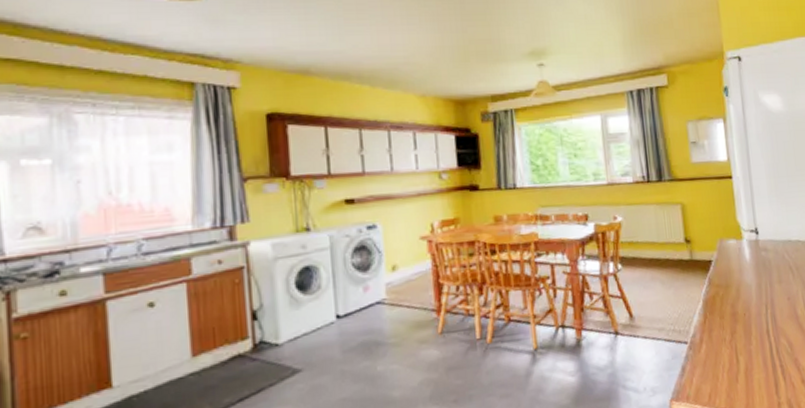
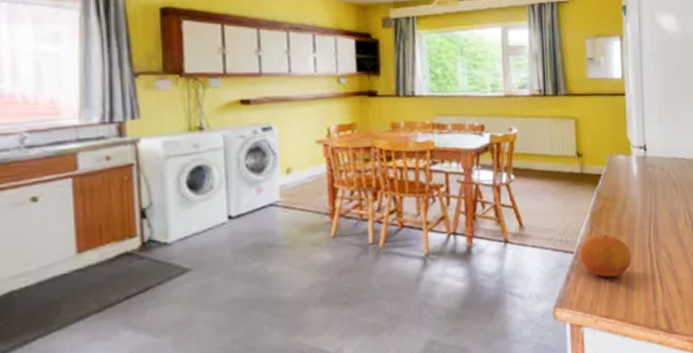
fruit: none [694,322,750,368] -> present [579,234,632,278]

